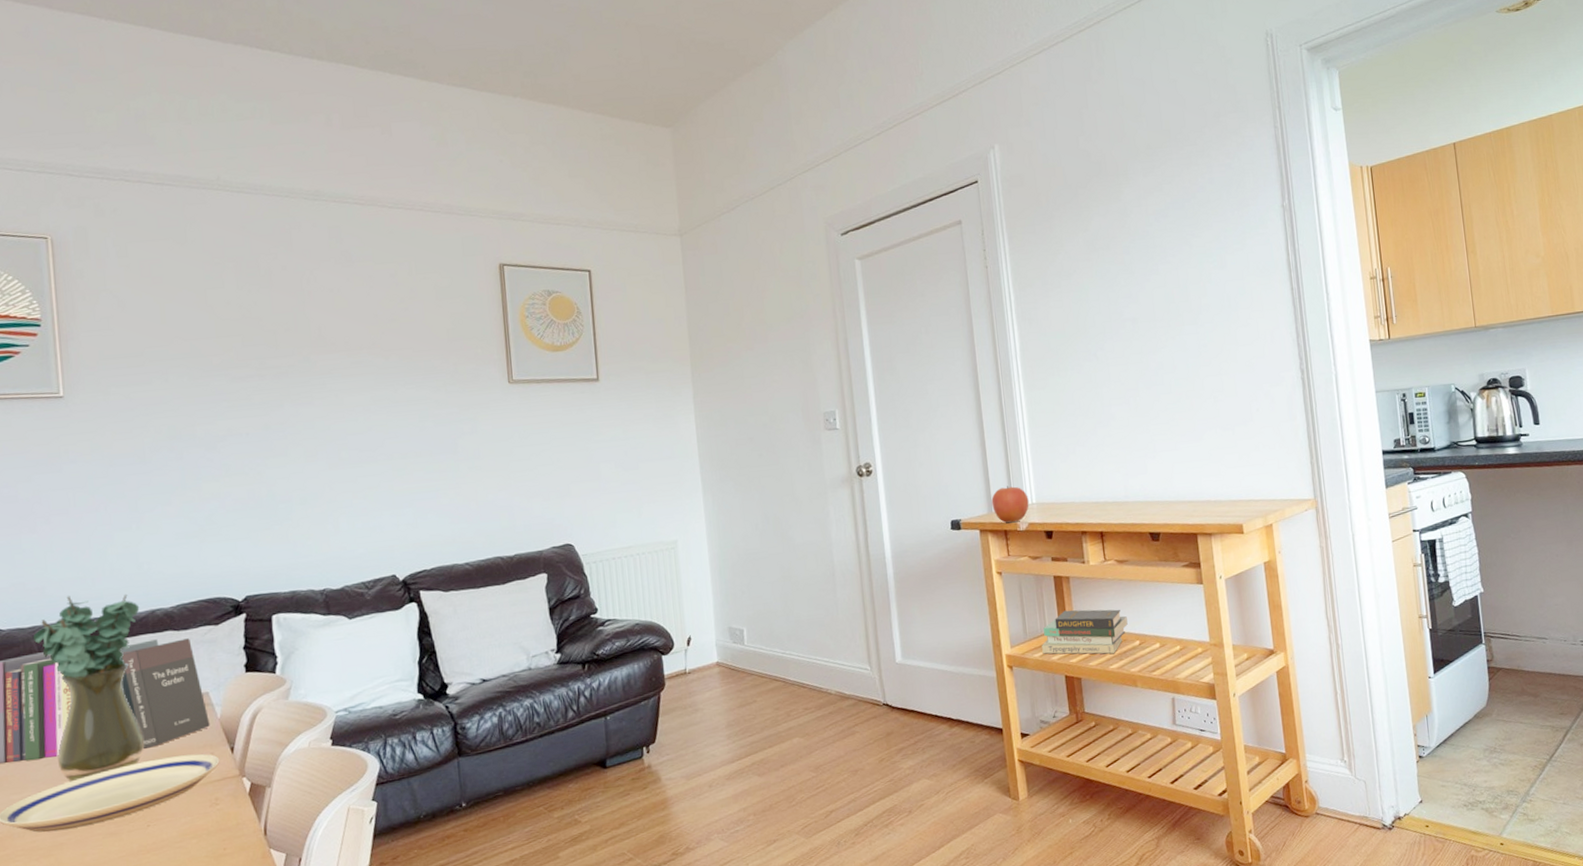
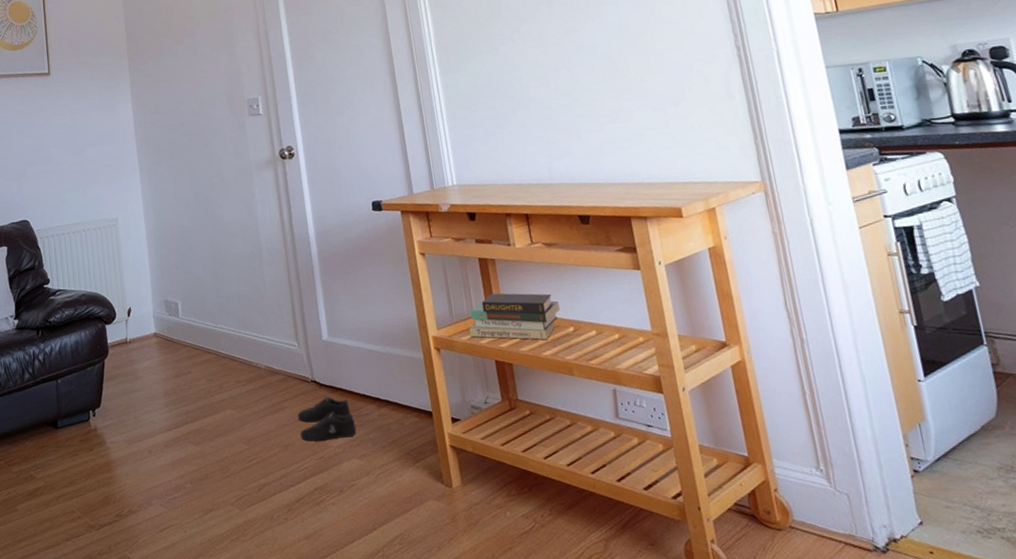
shoe: none [867,719,928,765] -> present [297,396,357,441]
fruit: present [991,486,1029,523] -> none [411,168,450,204]

